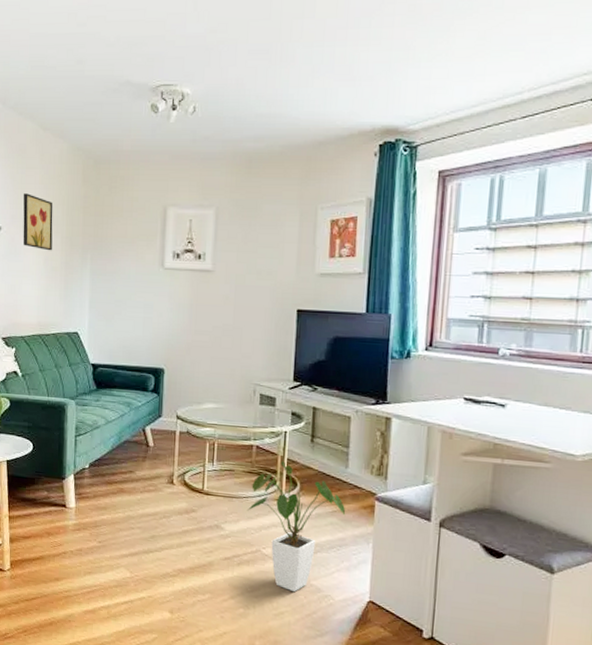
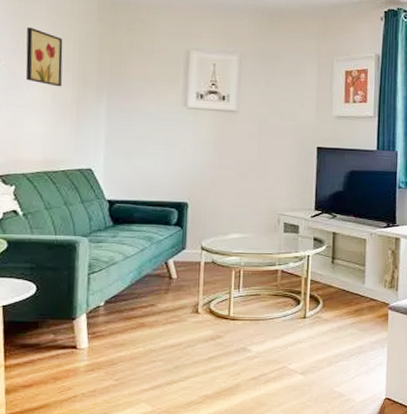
house plant: present [246,461,346,592] -> none [272,282,364,401]

